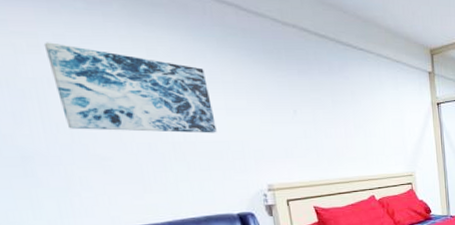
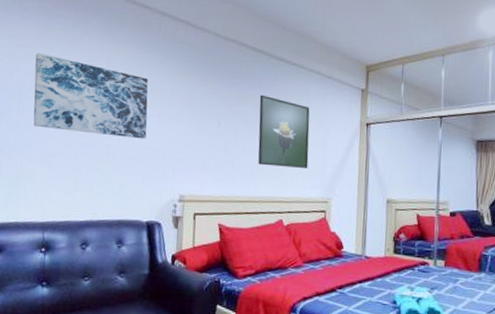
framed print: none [332,81,390,149] -> present [258,94,310,168]

